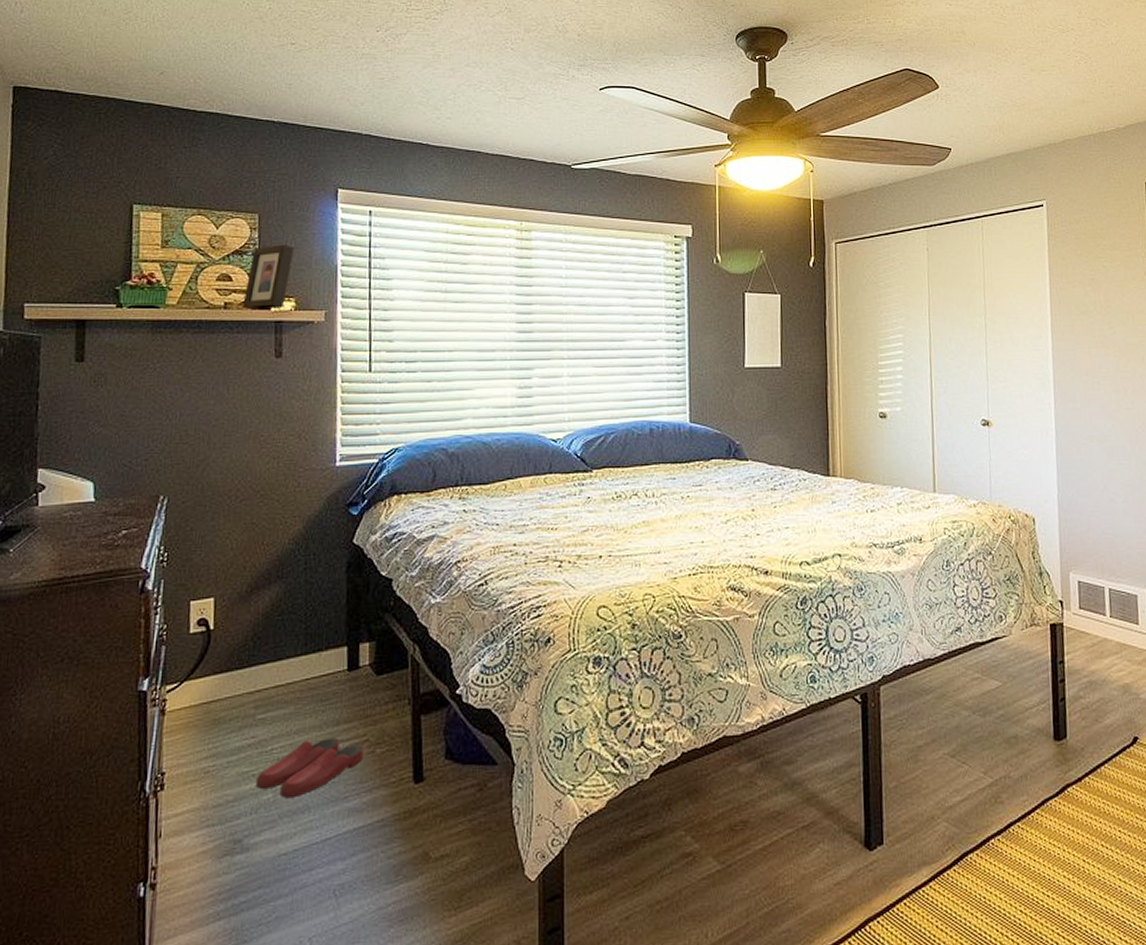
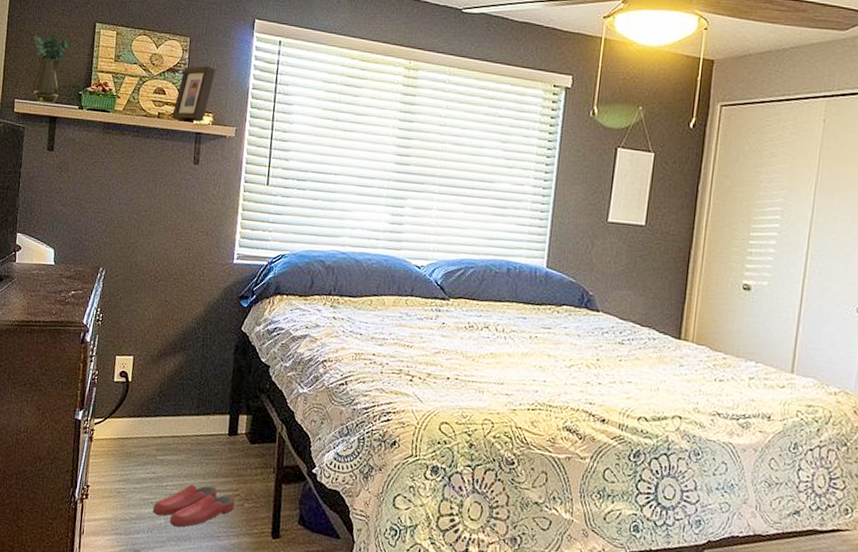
vase: none [46,221,101,305] -> present [33,32,72,104]

